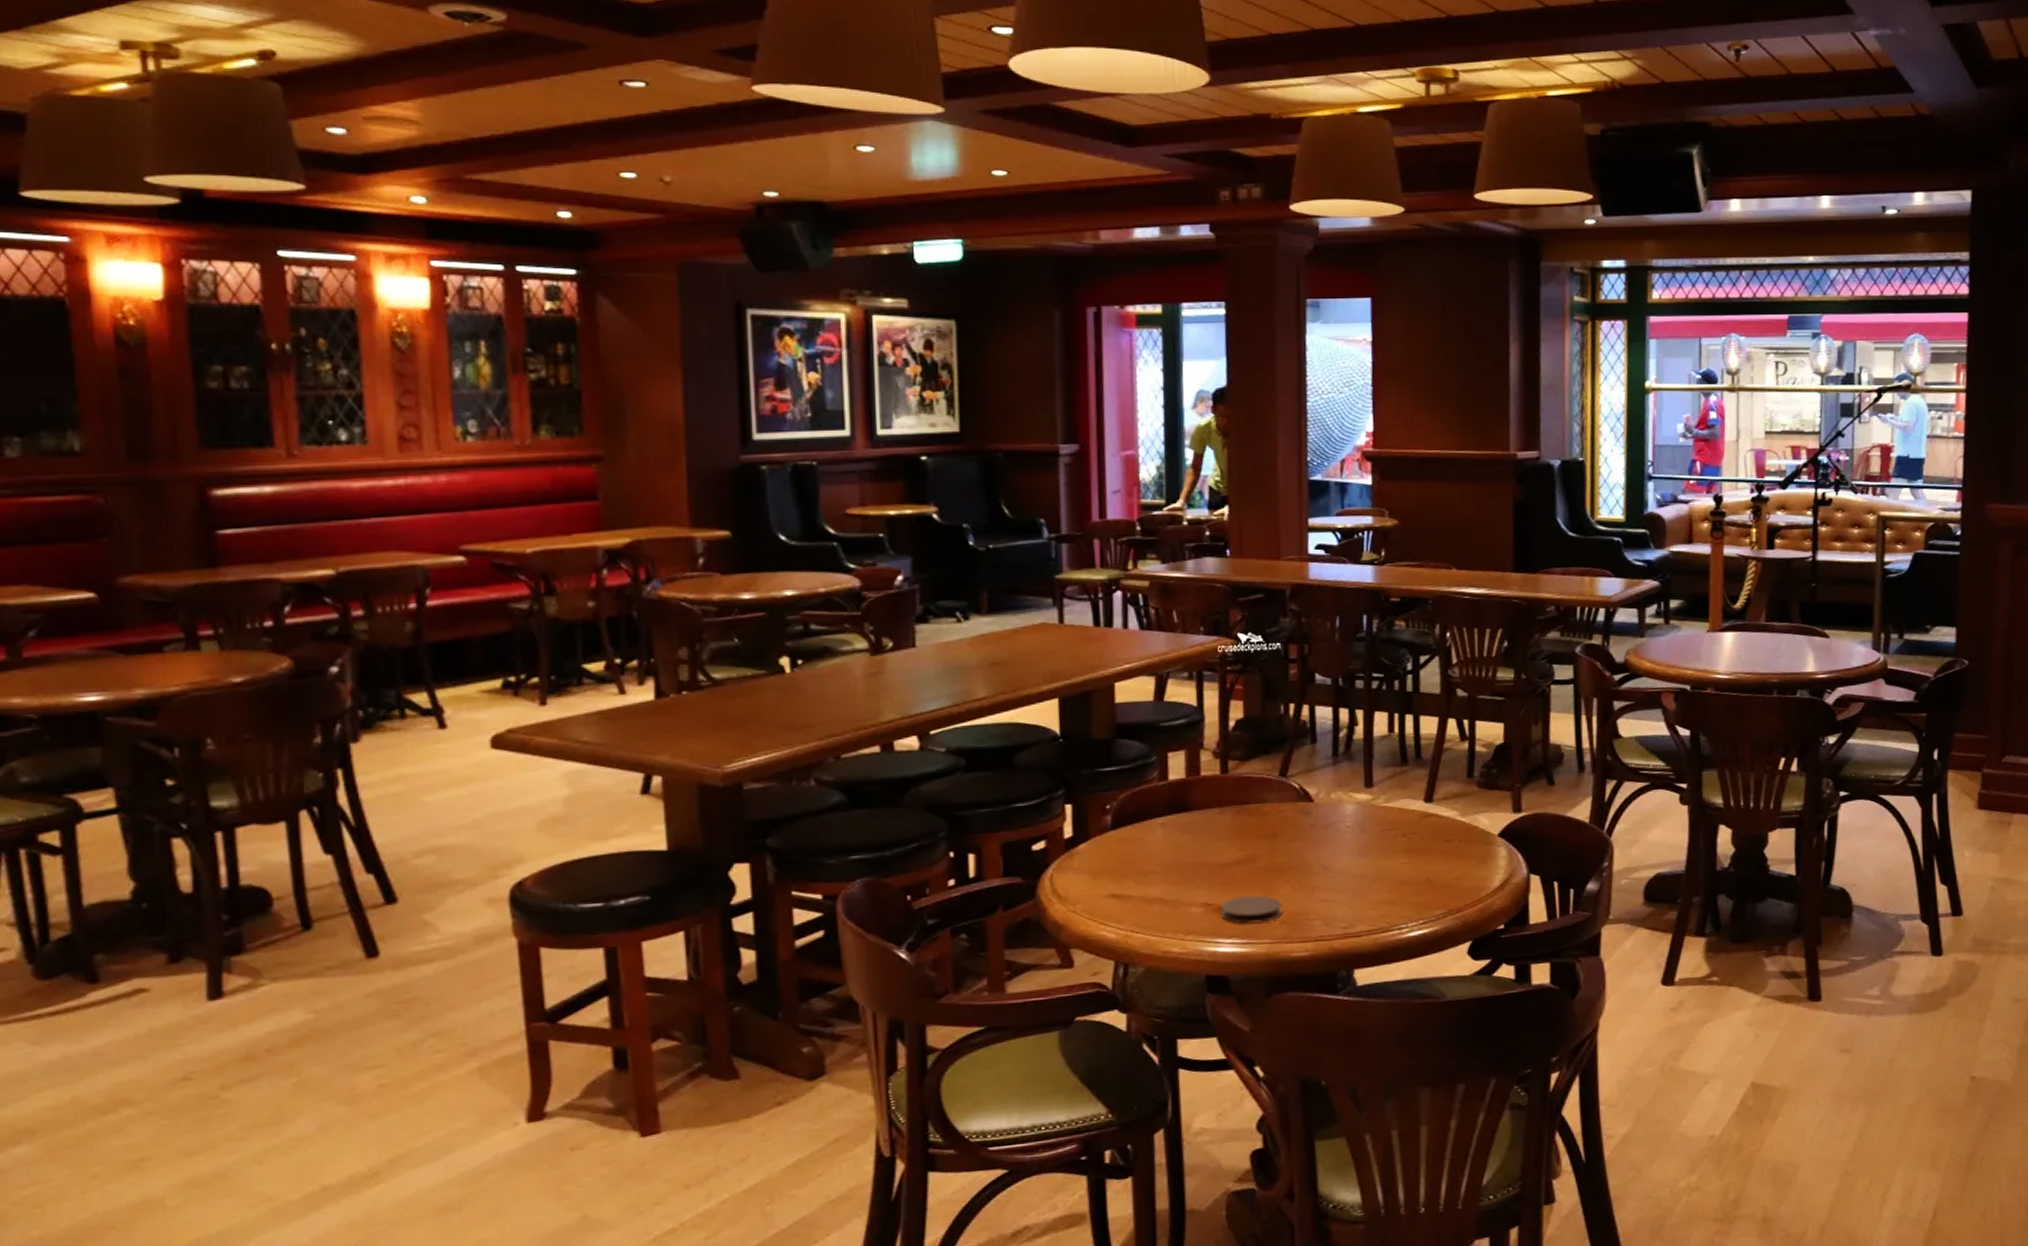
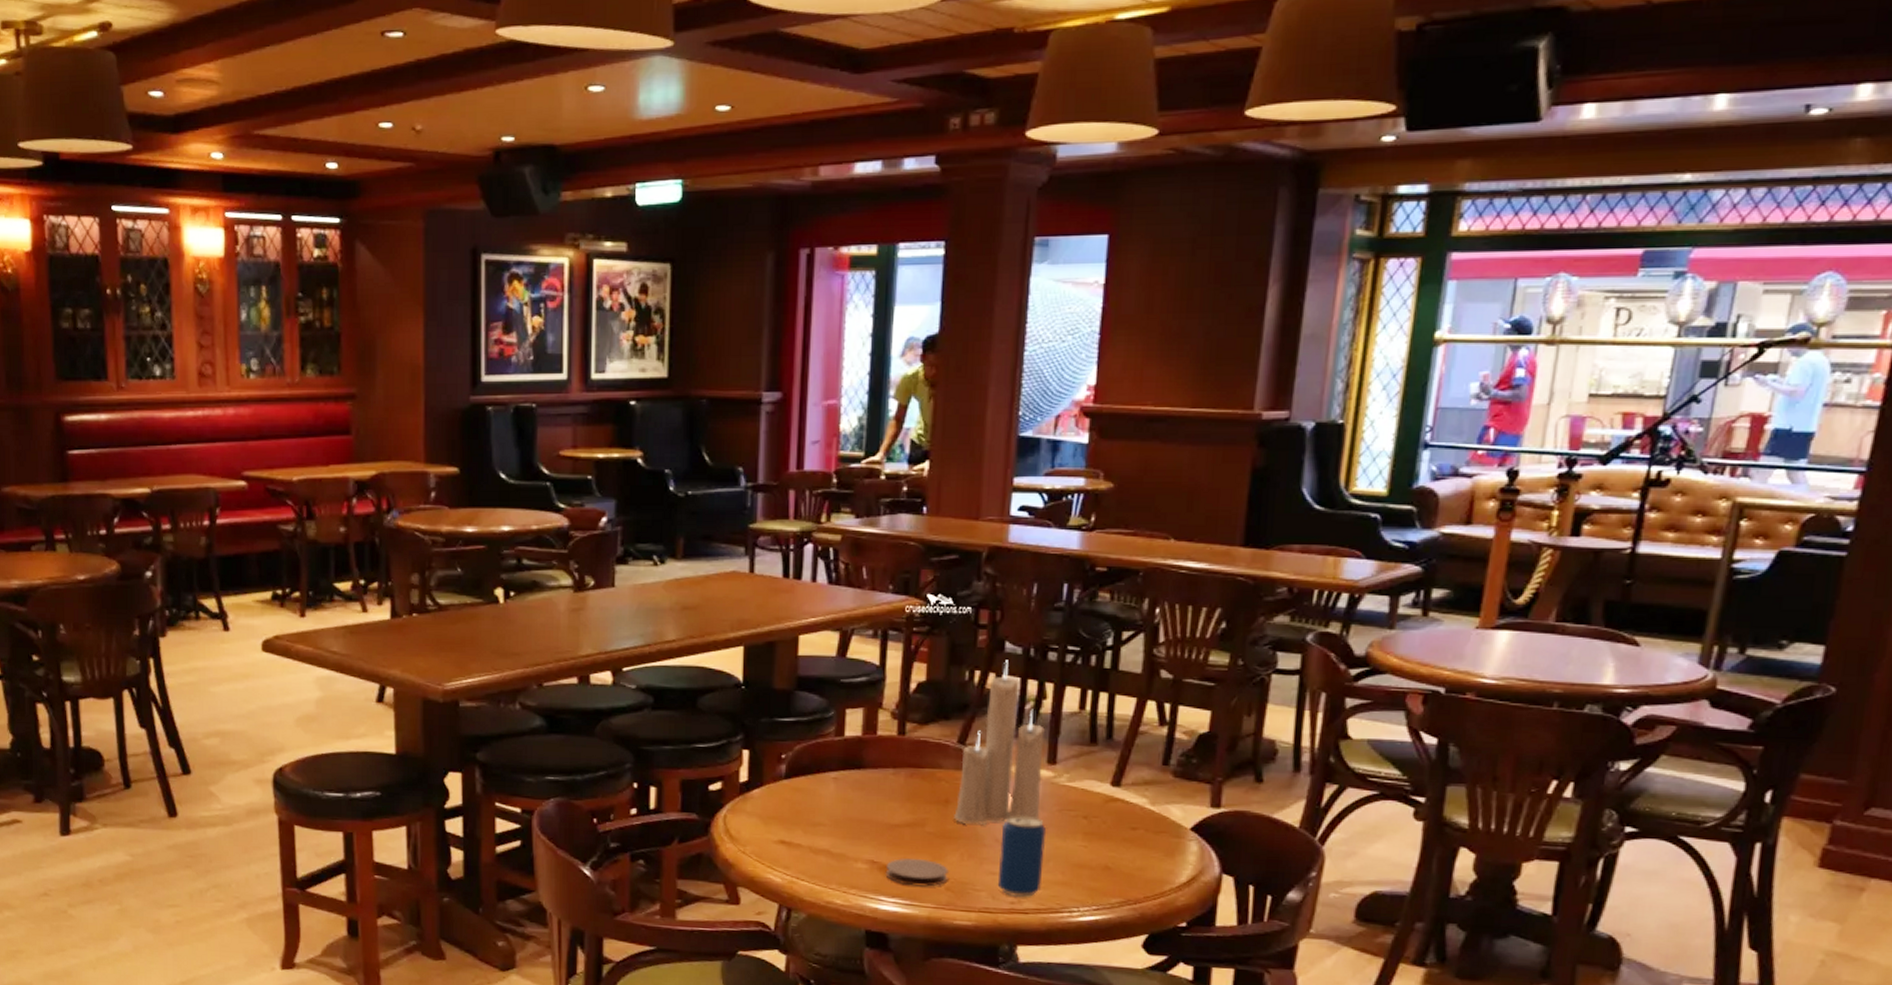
candle: none [1282,691,1363,855] -> present [954,660,1045,825]
beverage can: none [1329,839,1371,922] -> present [997,814,1046,898]

